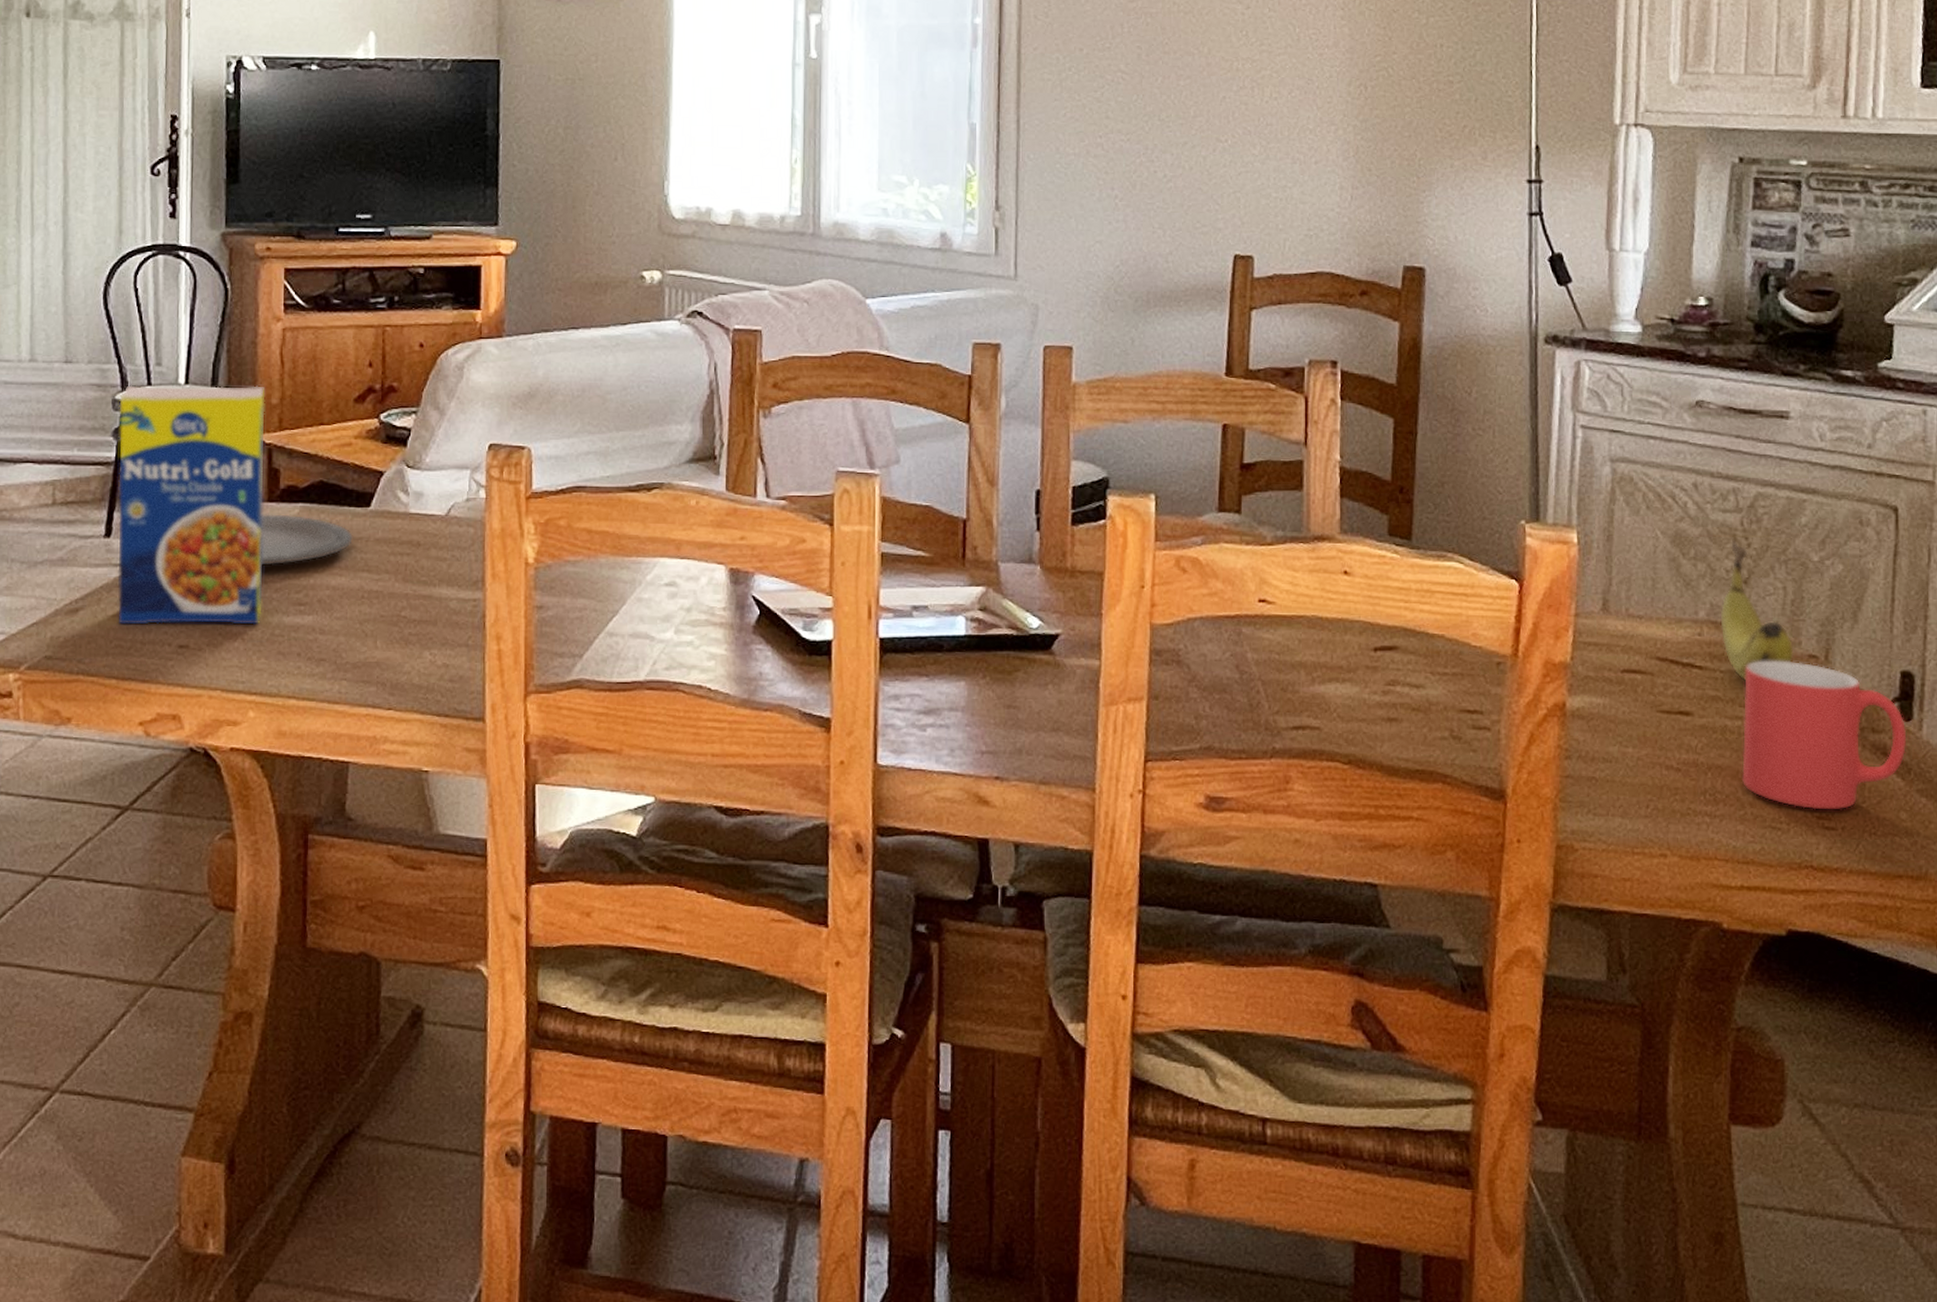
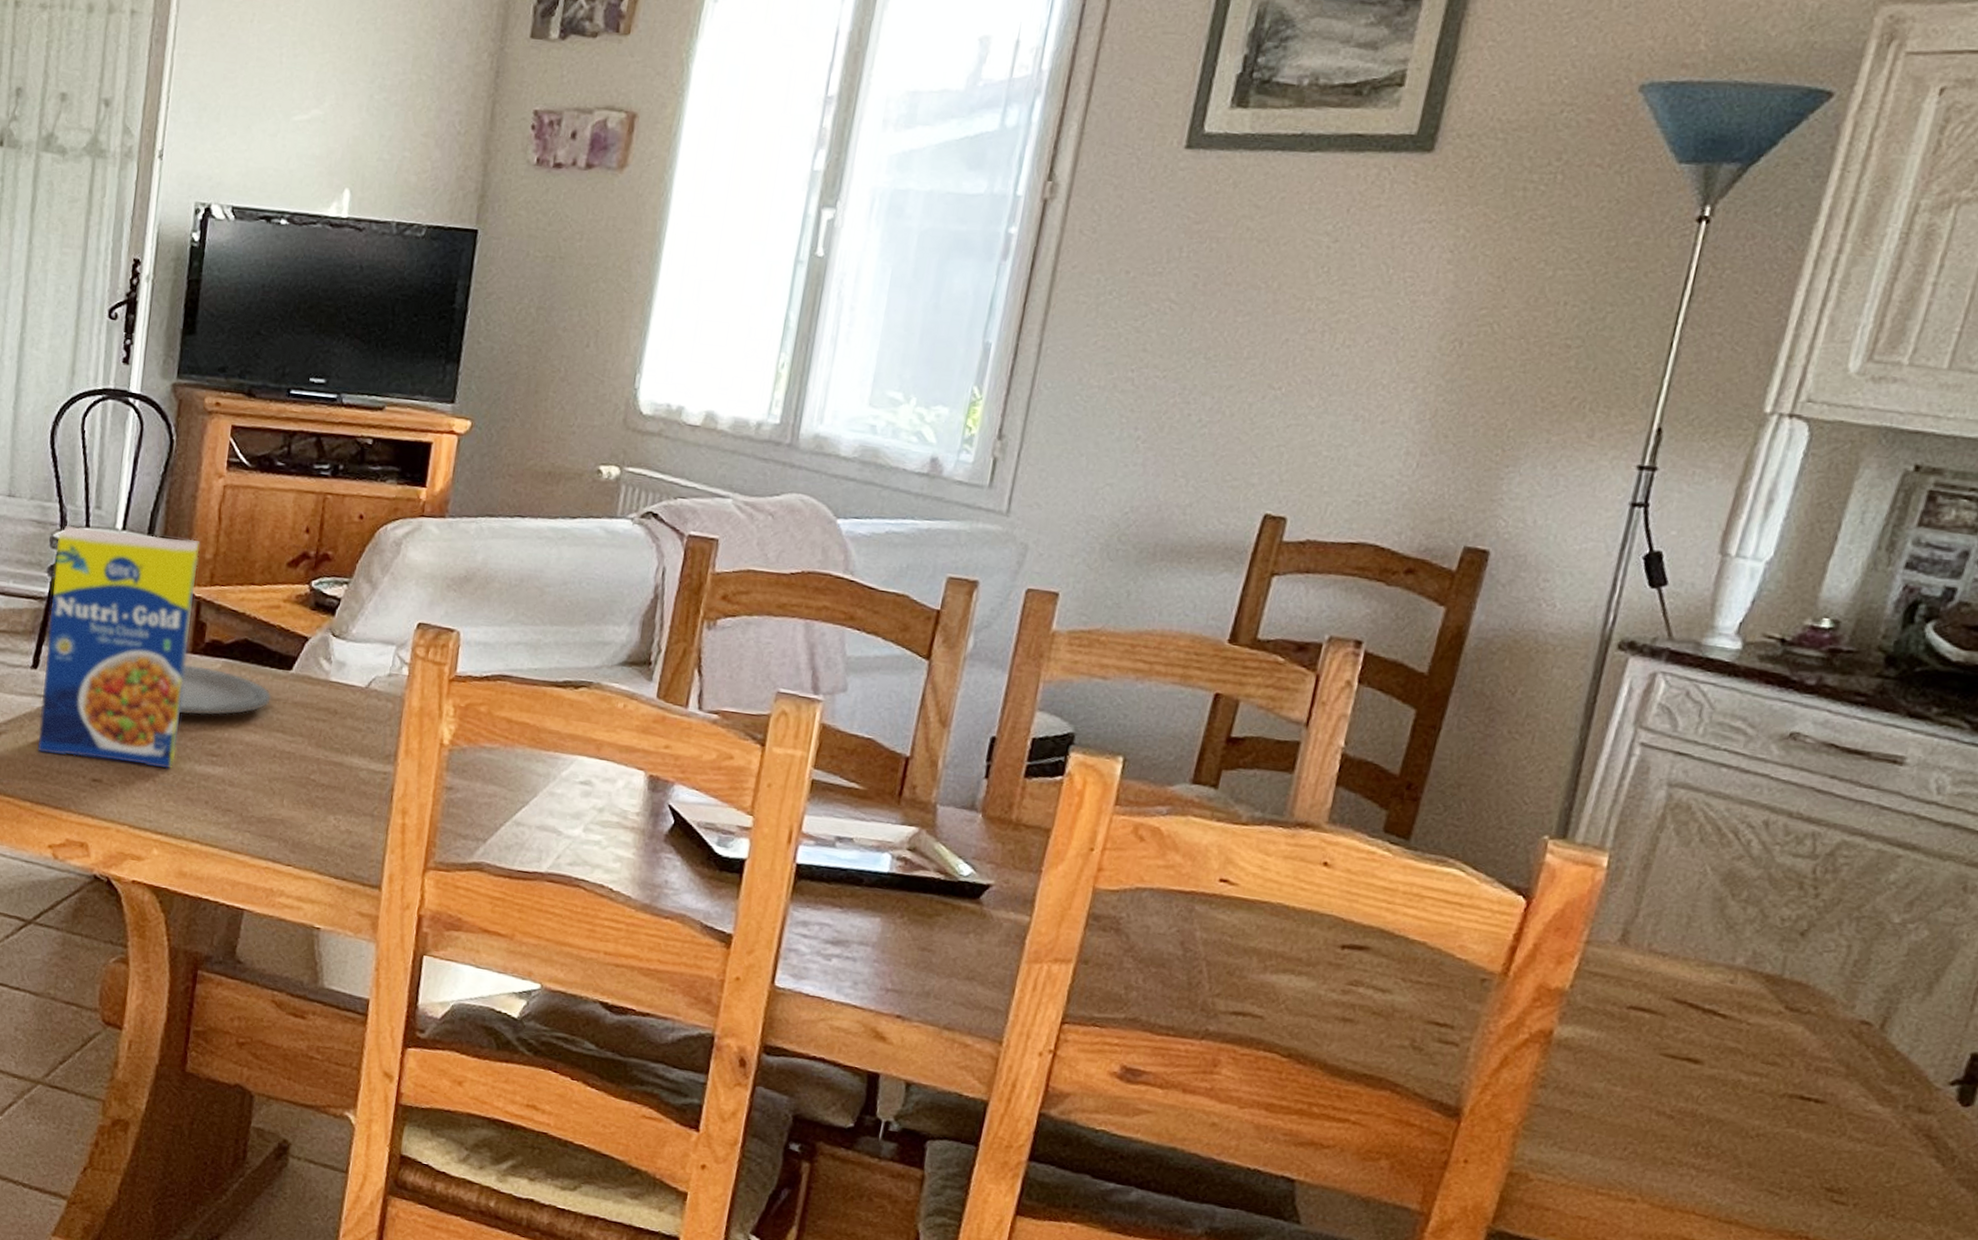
fruit: present [1720,540,1794,682] -> none [1757,887,1845,1039]
mug: present [1742,660,1907,810] -> none [1745,1018,1963,1186]

